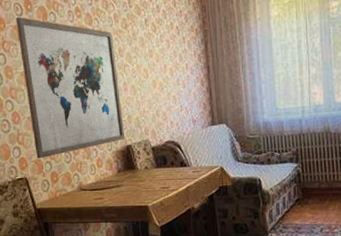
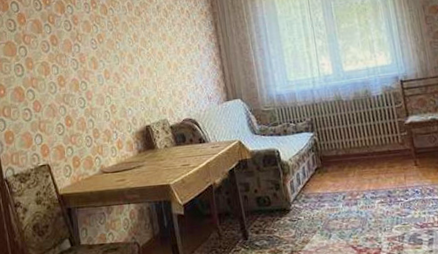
wall art: present [16,16,125,159] -> none [35,11,144,145]

